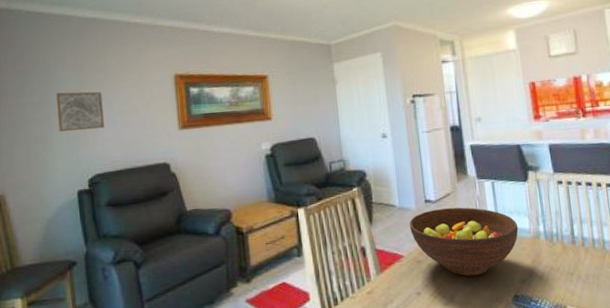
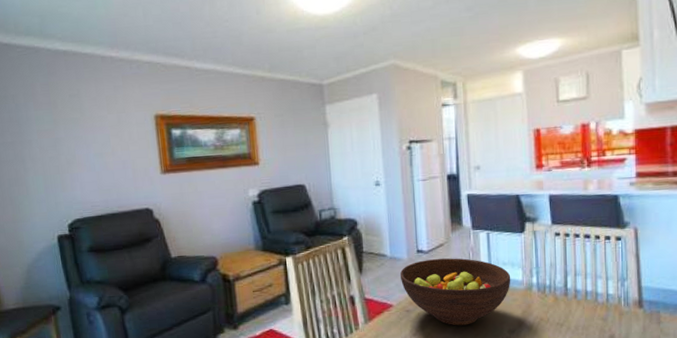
wall art: present [56,91,104,132] -> none [29,132,82,174]

